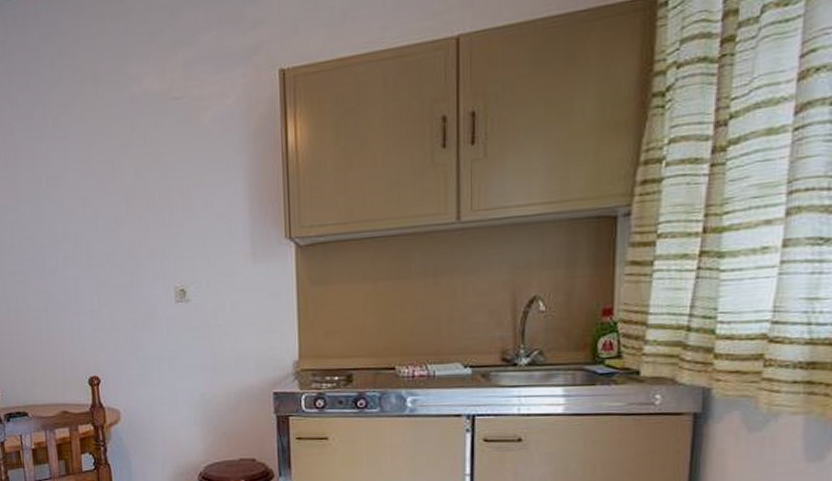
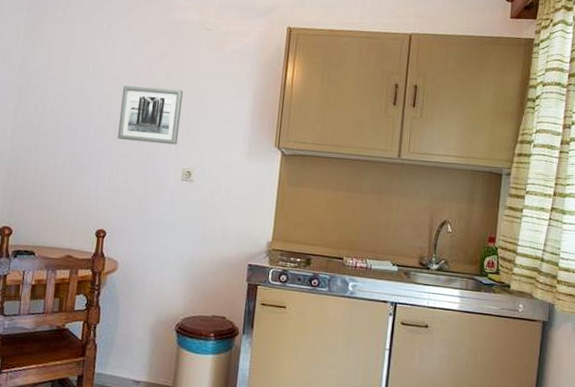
wall art: none [85,186,162,264] -> present [117,85,183,145]

